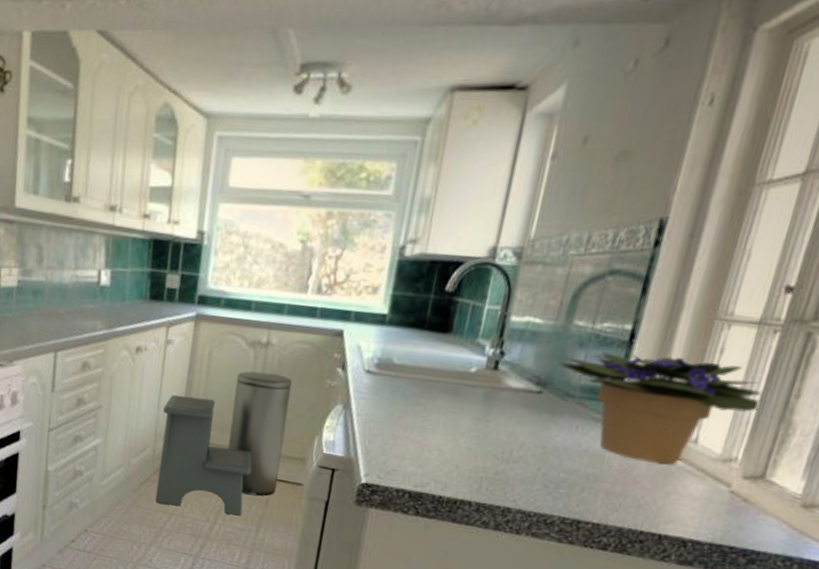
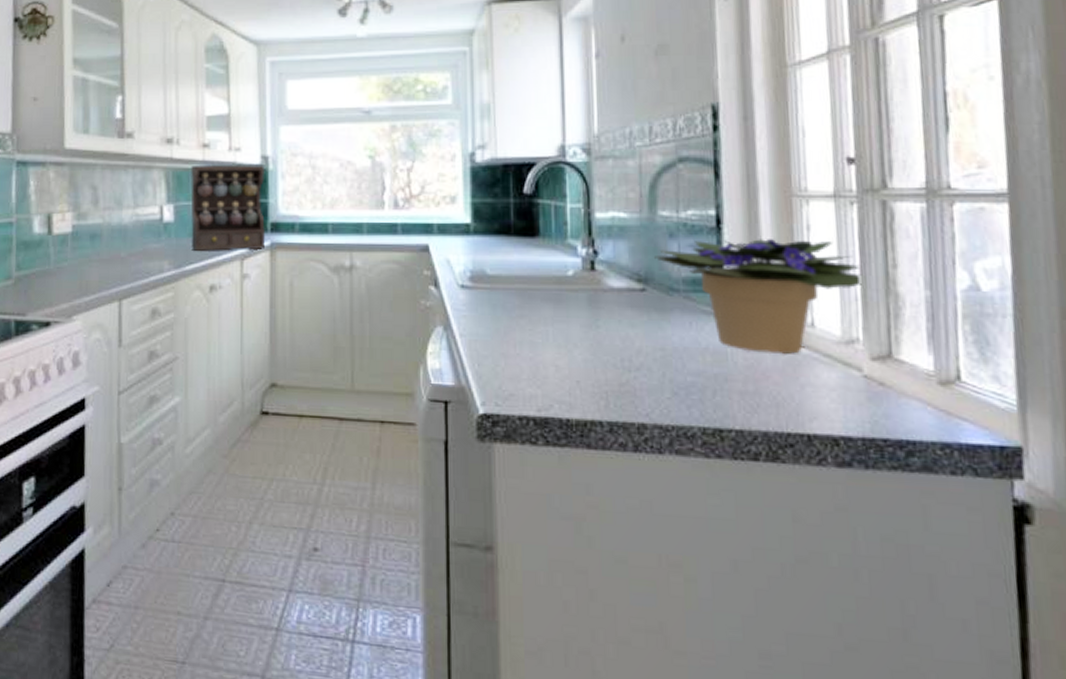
spice rack: none [123,234,200,319] -> present [190,164,265,251]
step stool: present [155,394,252,516] -> none [247,334,356,472]
pedal bin: present [228,371,292,496] -> none [323,299,388,445]

